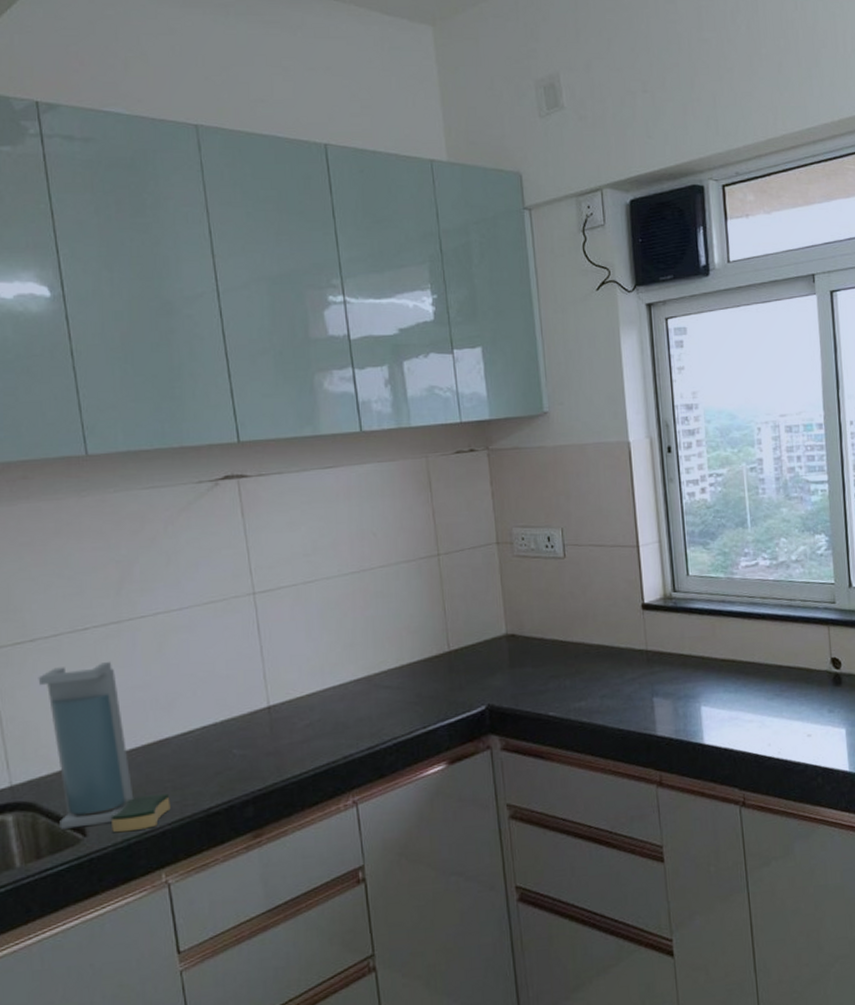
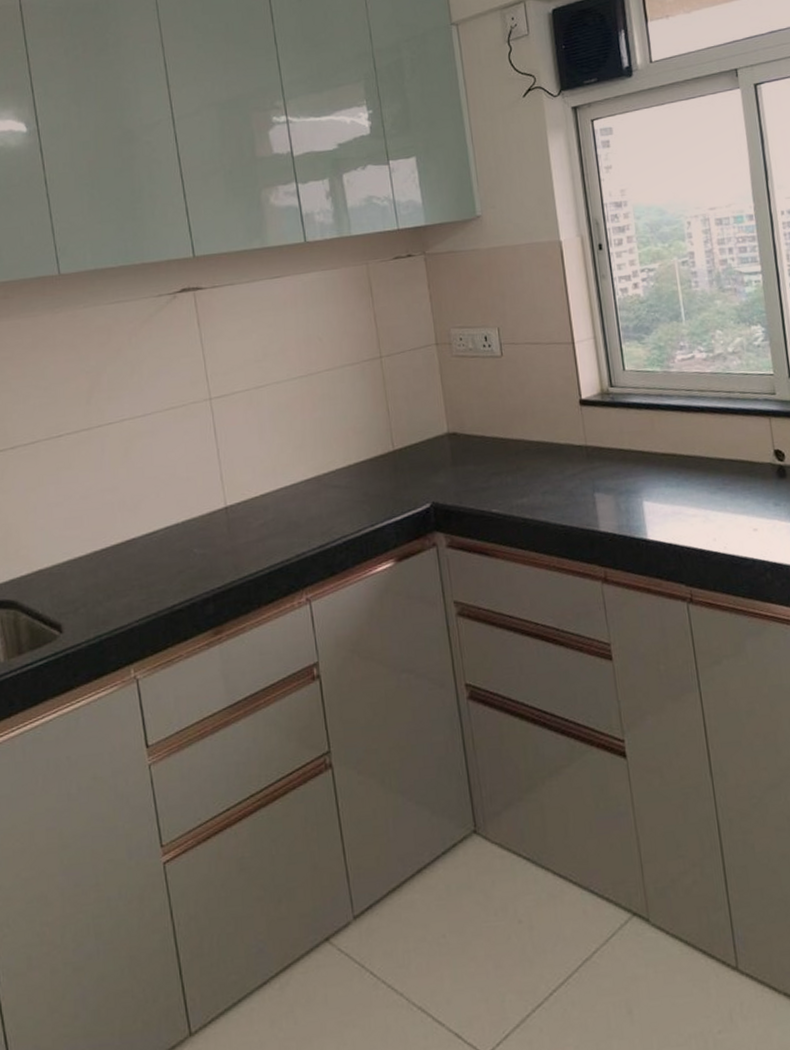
soap dispenser: present [38,662,134,829] -> none [18,467,105,626]
sponge: present [110,793,171,833] -> none [83,591,138,630]

